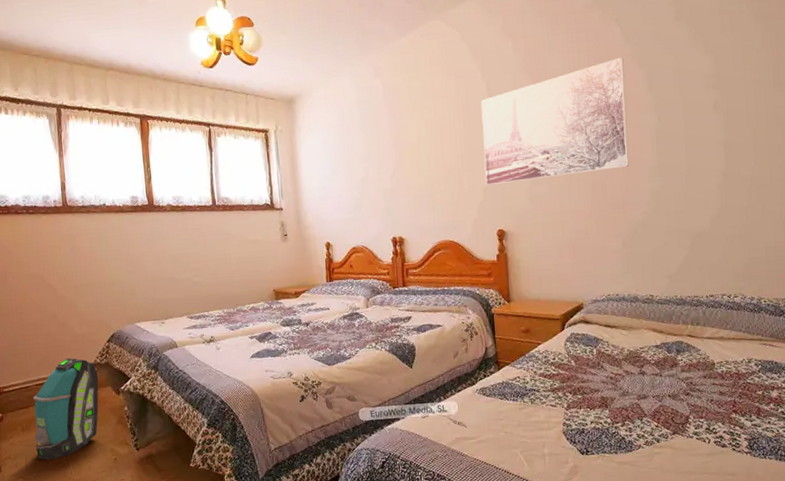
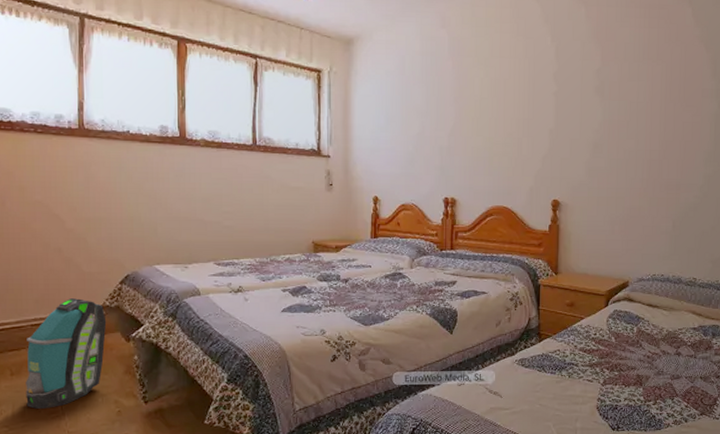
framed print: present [480,57,630,186] -> none [545,38,692,154]

